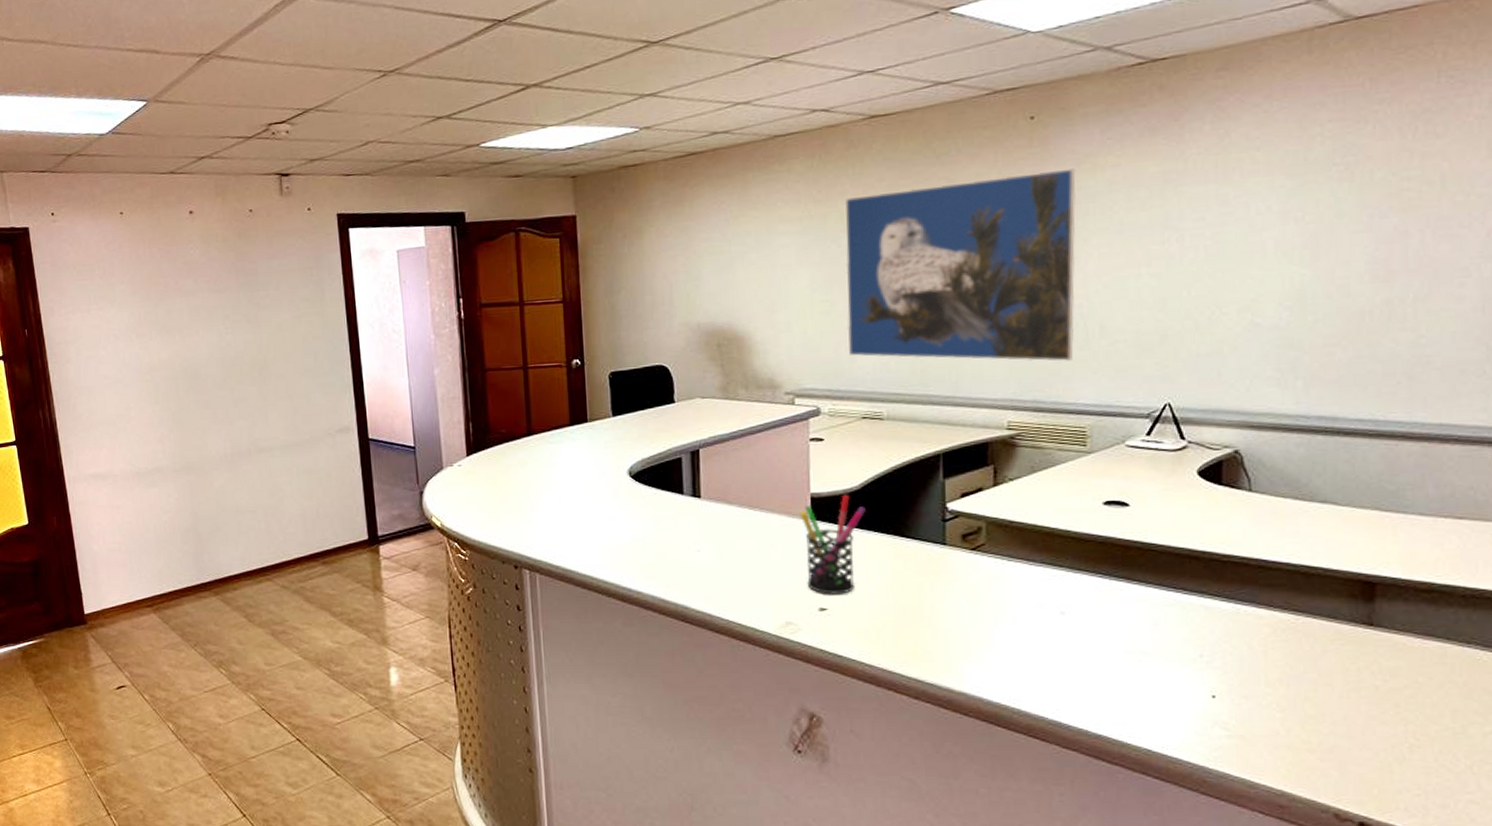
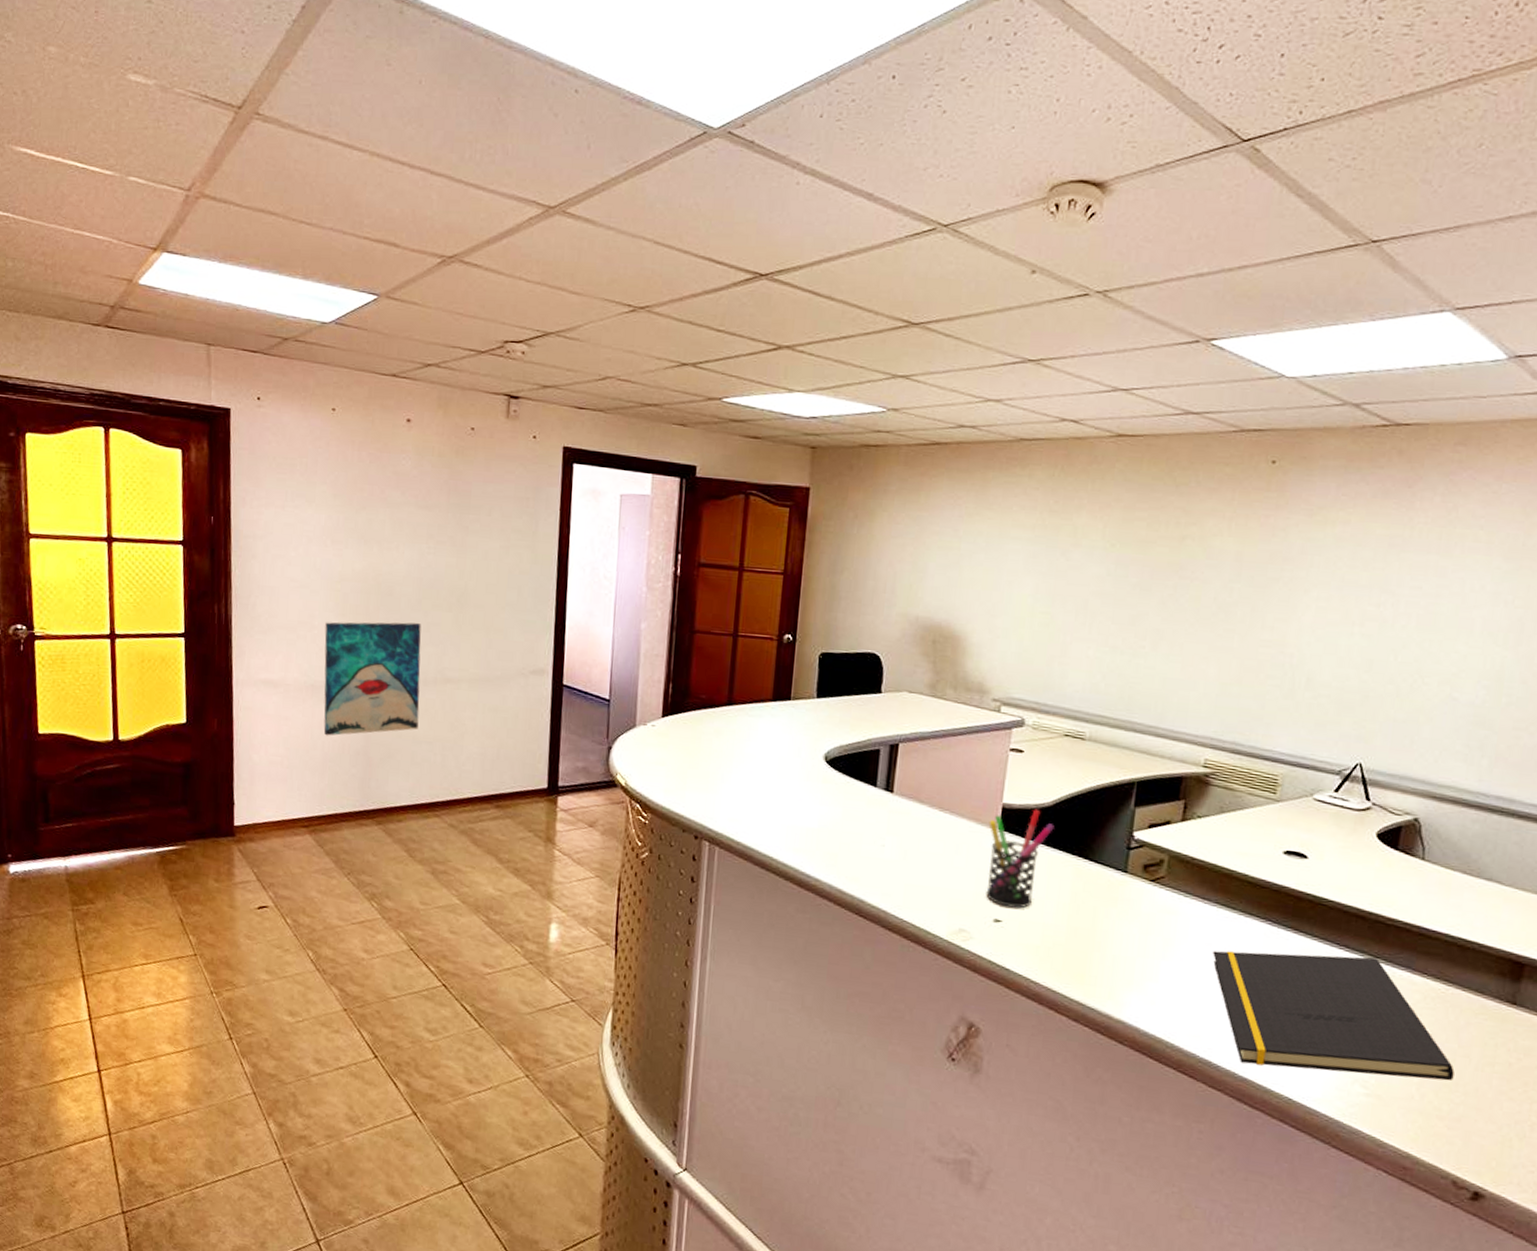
wall art: none [141,401,240,518] -> present [323,622,421,736]
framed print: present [844,168,1076,362] -> none [1062,513,1308,708]
notepad: none [1046,597,1318,720] -> present [1213,950,1455,1081]

